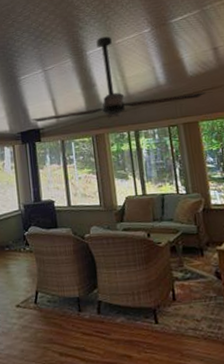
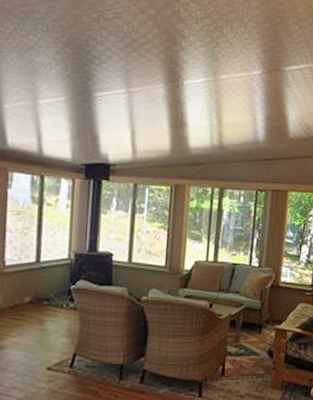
ceiling fan: present [31,36,207,122] -> none [102,66,303,170]

